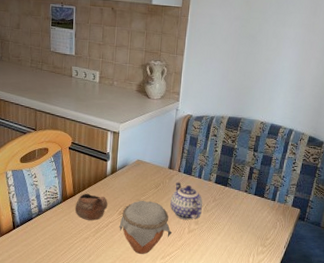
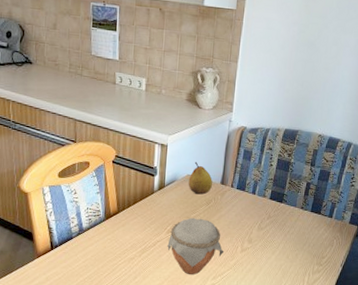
cup: present [75,193,108,221] -> none [119,210,155,240]
fruit: none [138,147,161,179] -> present [188,161,213,195]
teapot: present [170,181,203,220] -> none [222,198,257,238]

